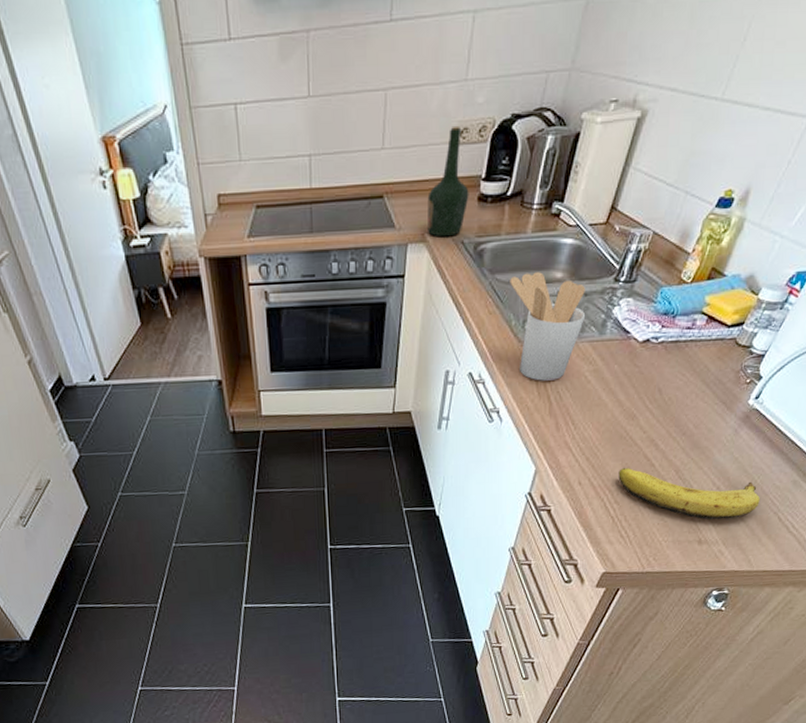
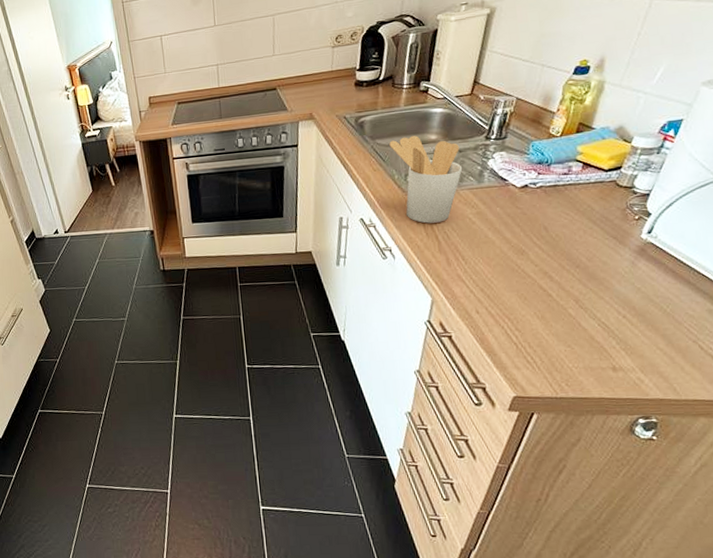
bottle: present [427,125,469,237] -> none [312,34,347,115]
banana: present [618,467,760,520] -> none [515,297,674,348]

